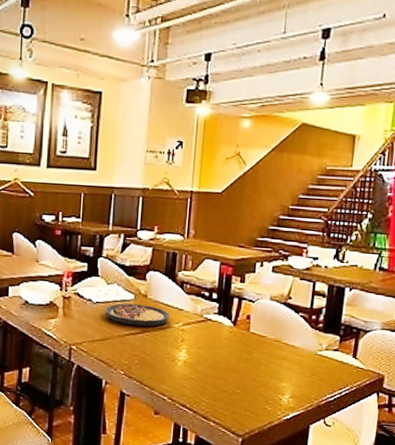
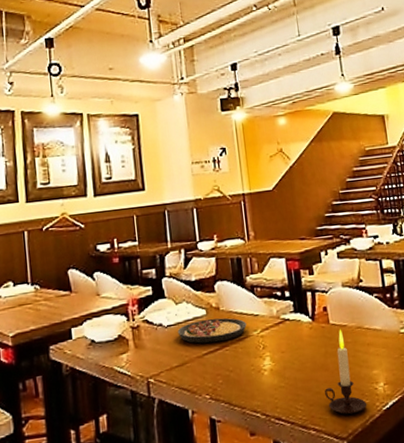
candle: none [231,339,269,417] -> present [325,329,367,415]

